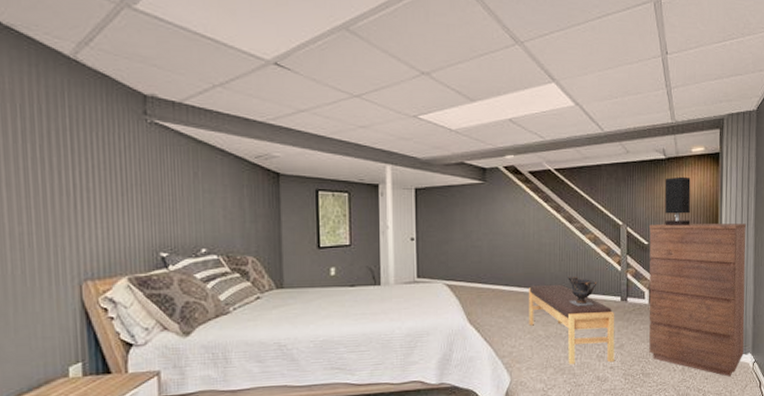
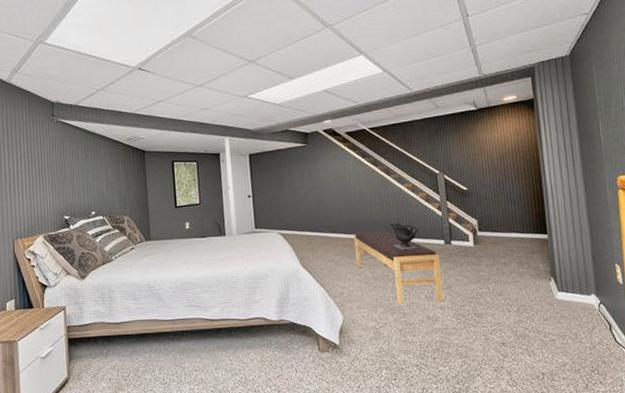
dresser: present [649,223,746,377] -> none [467,164,586,318]
table lamp: present [664,176,691,227] -> none [478,124,510,172]

